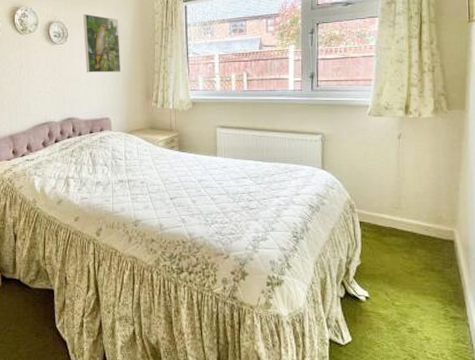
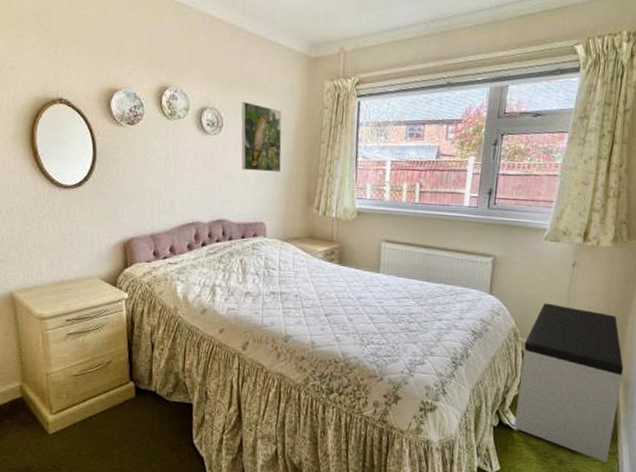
bench: none [360,174,462,329] -> present [514,303,624,462]

